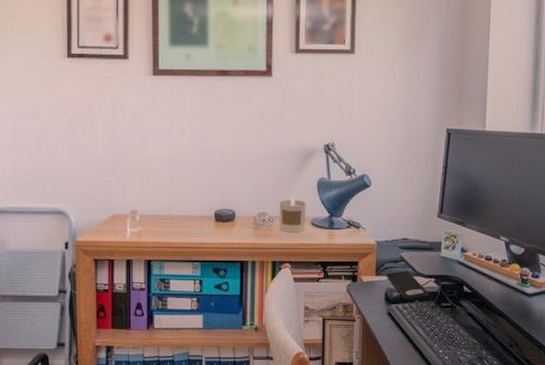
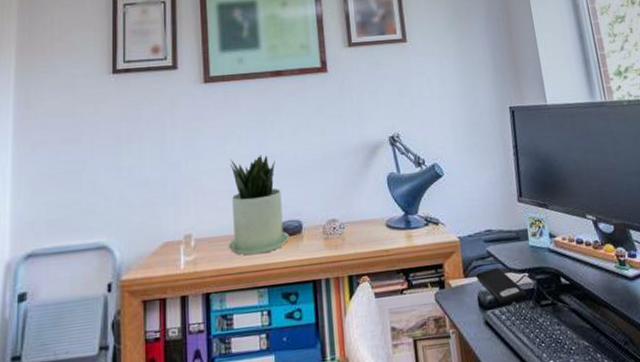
planter: none [168,148,223,234] -> present [228,155,290,255]
candle: present [279,197,306,233] -> none [349,197,381,240]

